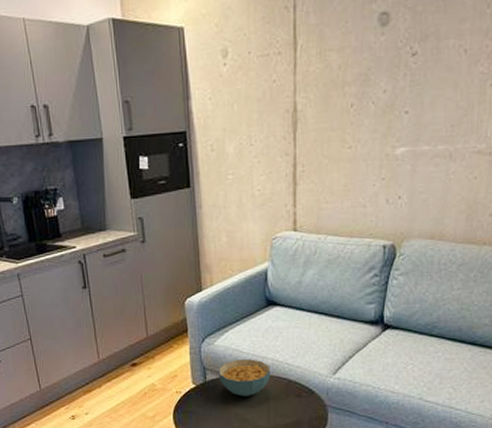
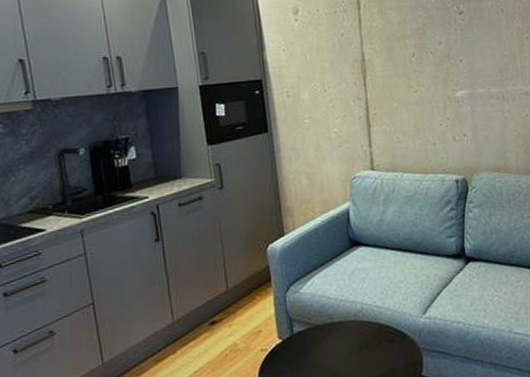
cereal bowl: present [219,359,271,396] -> none [306,304,361,348]

